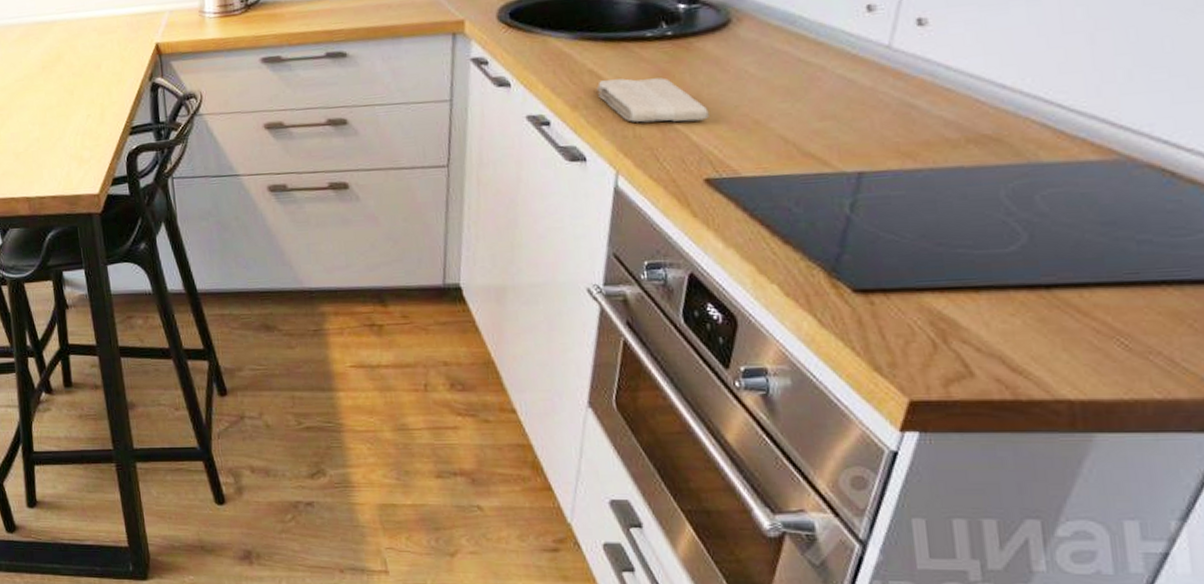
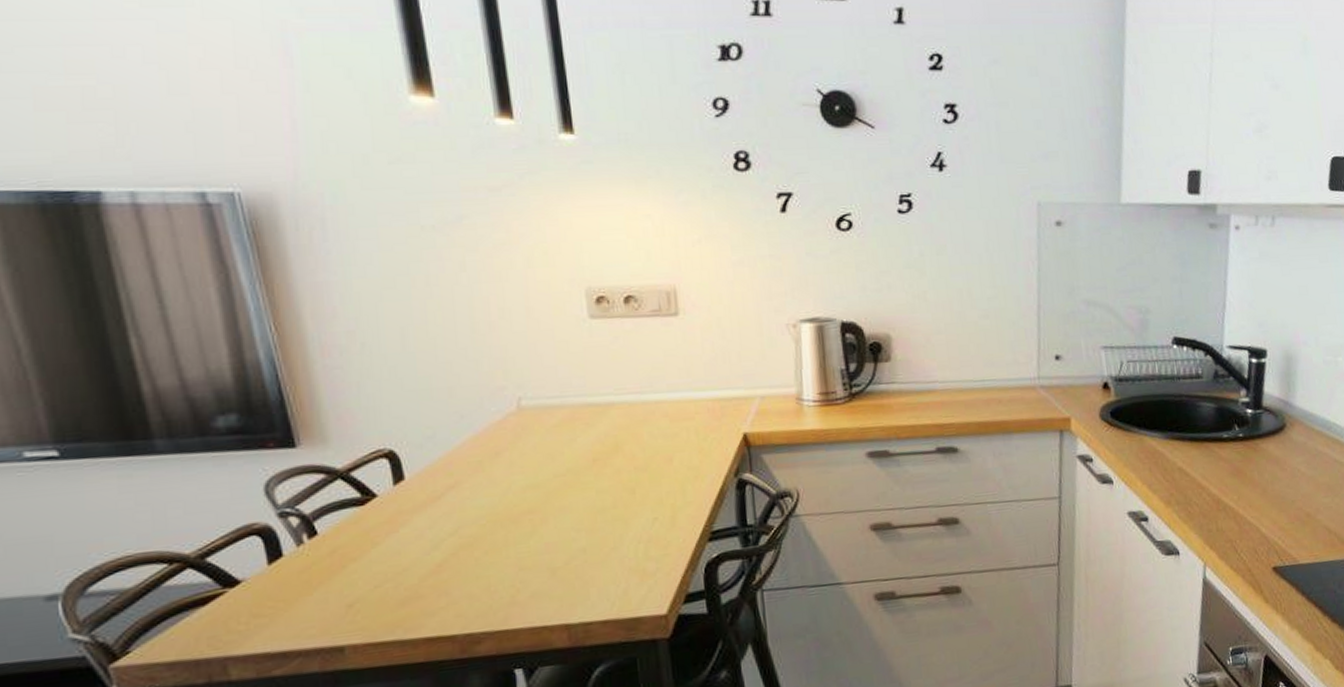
washcloth: present [596,77,709,123] -> none [1185,475,1274,517]

